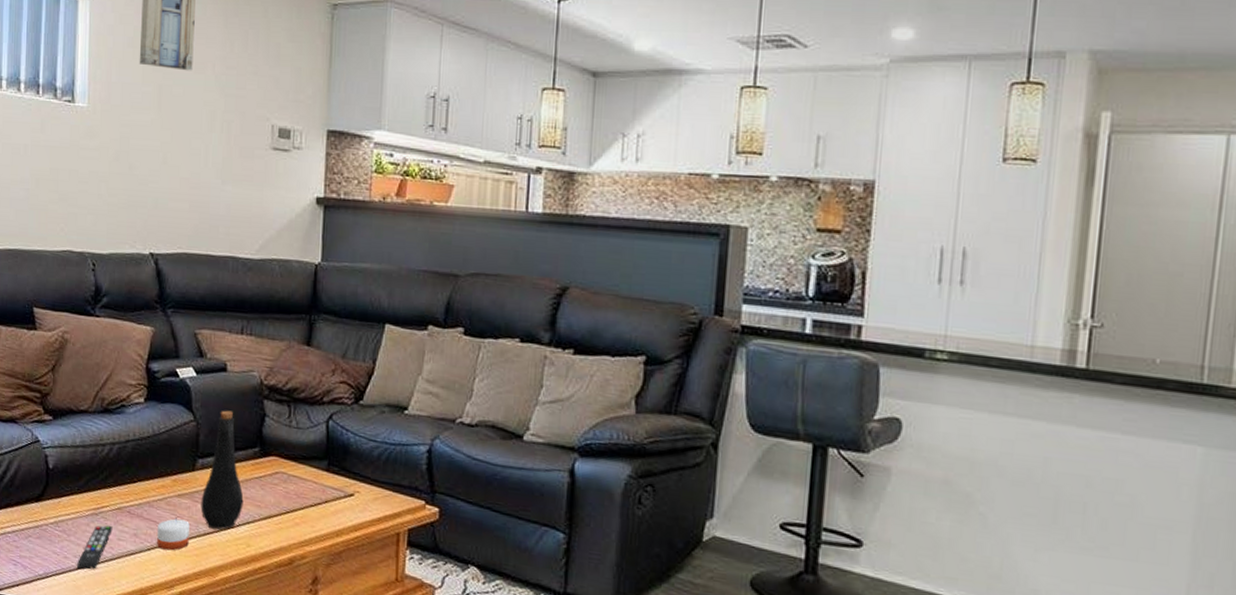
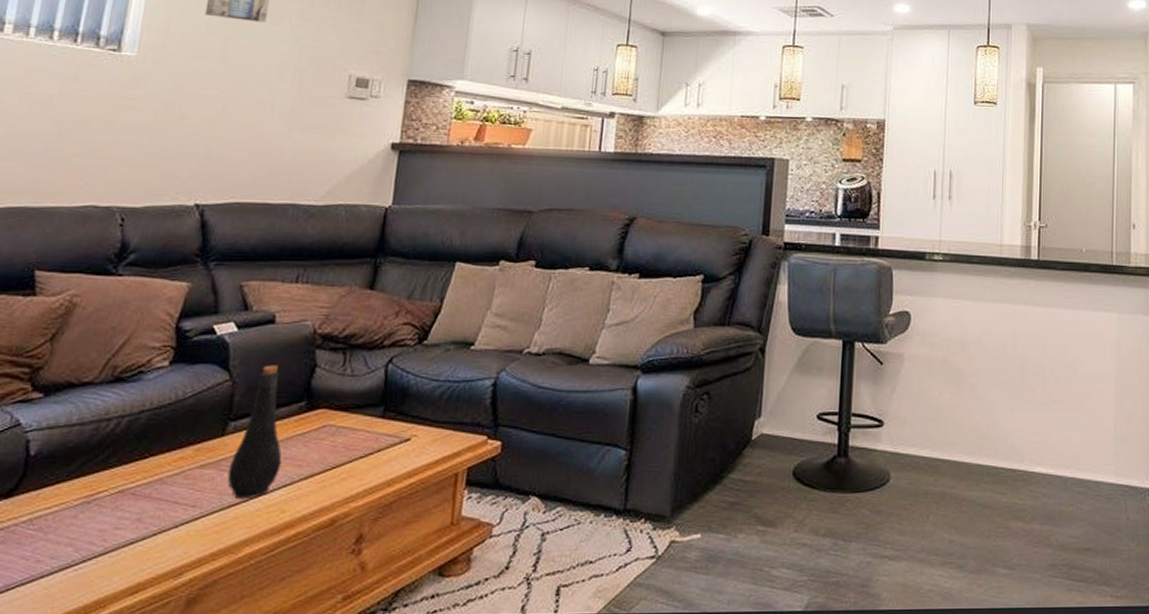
remote control: present [77,525,113,570] -> none [53,513,109,573]
candle: present [157,518,190,551] -> none [166,493,212,532]

